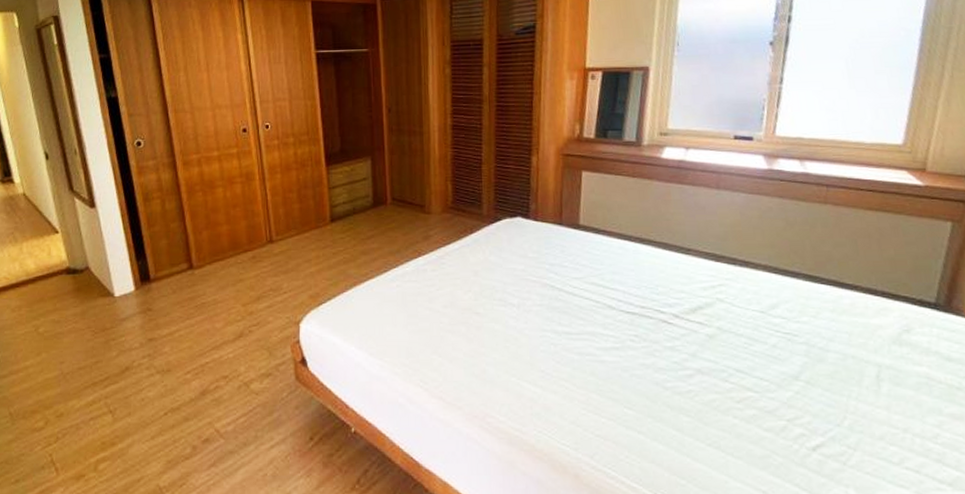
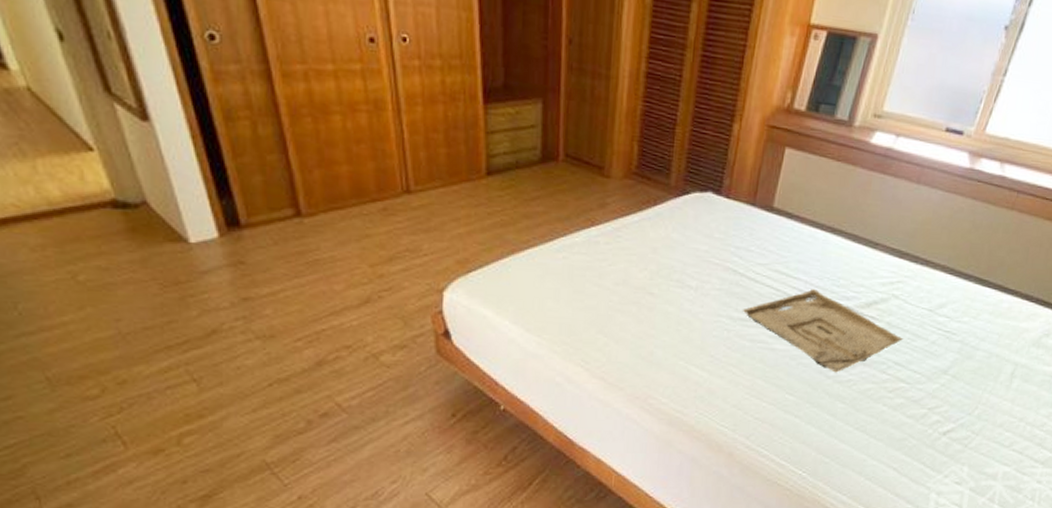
tray: none [565,299,740,383] -> present [742,289,904,373]

